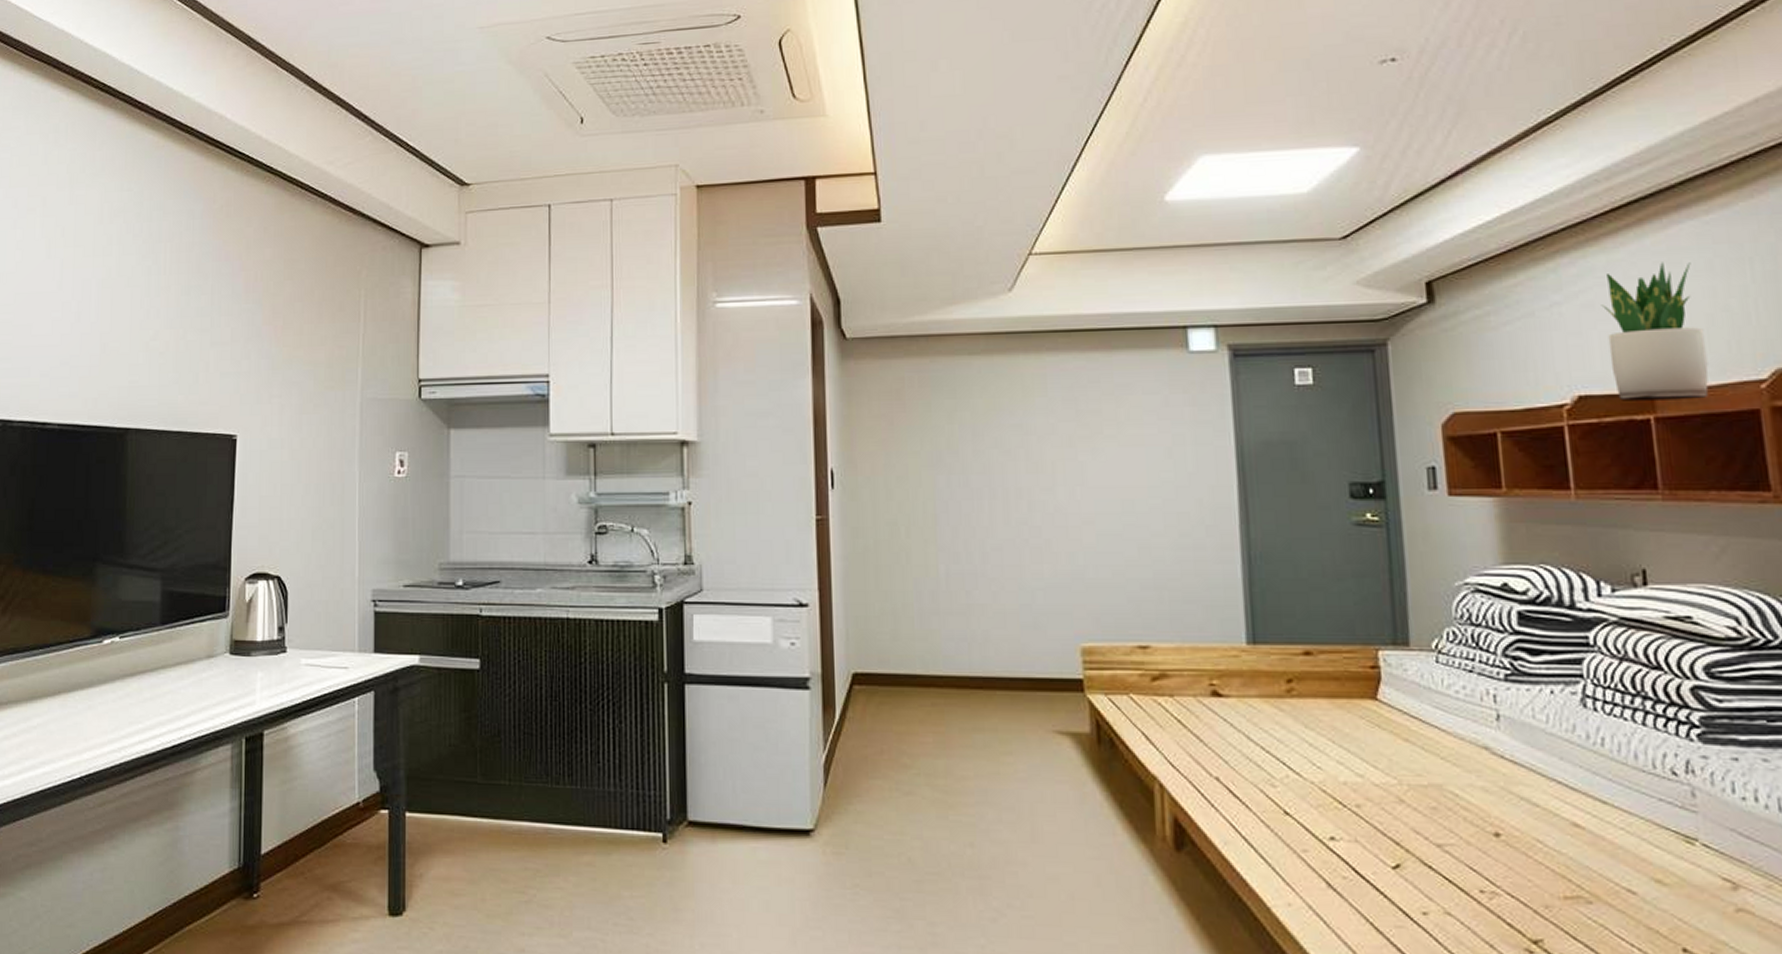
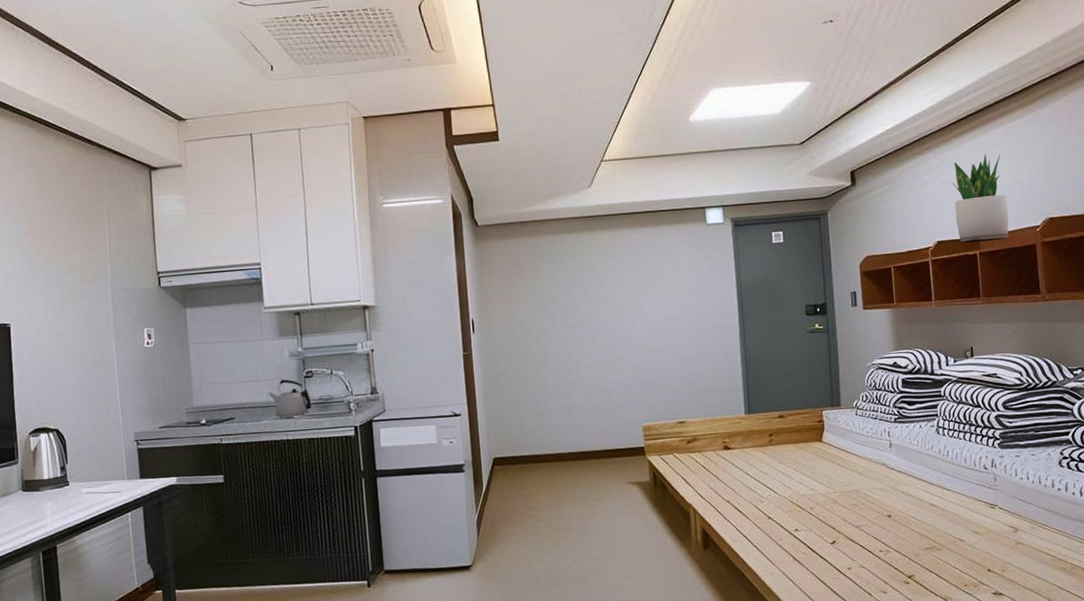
kettle: none [546,534,603,589] -> present [268,379,312,419]

